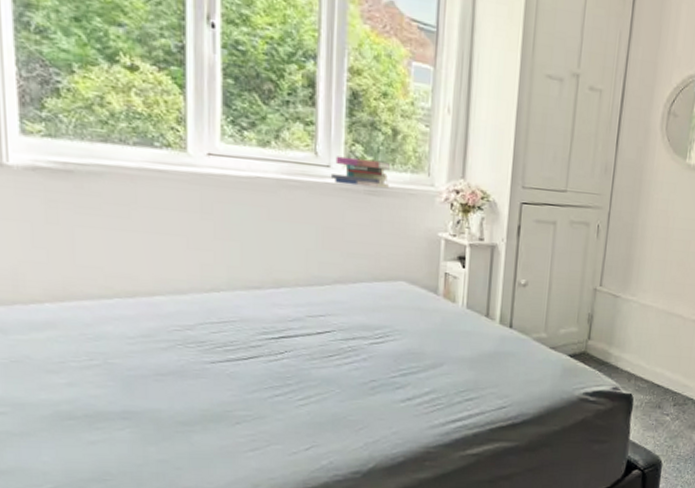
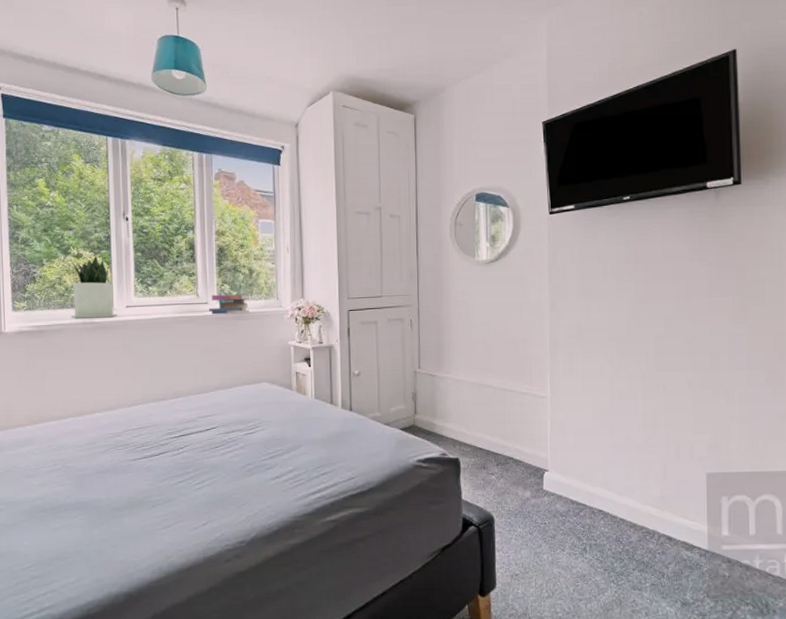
planter: none [117,70,193,168] -> present [70,256,117,320]

